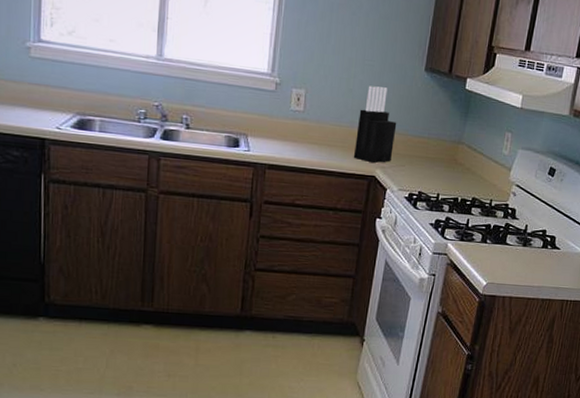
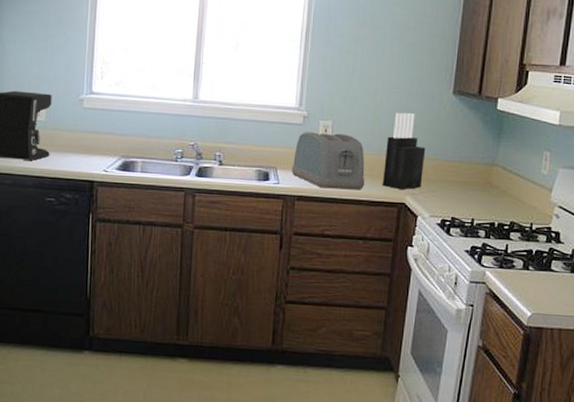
toaster: none [262,99,337,161] -> present [291,132,365,190]

